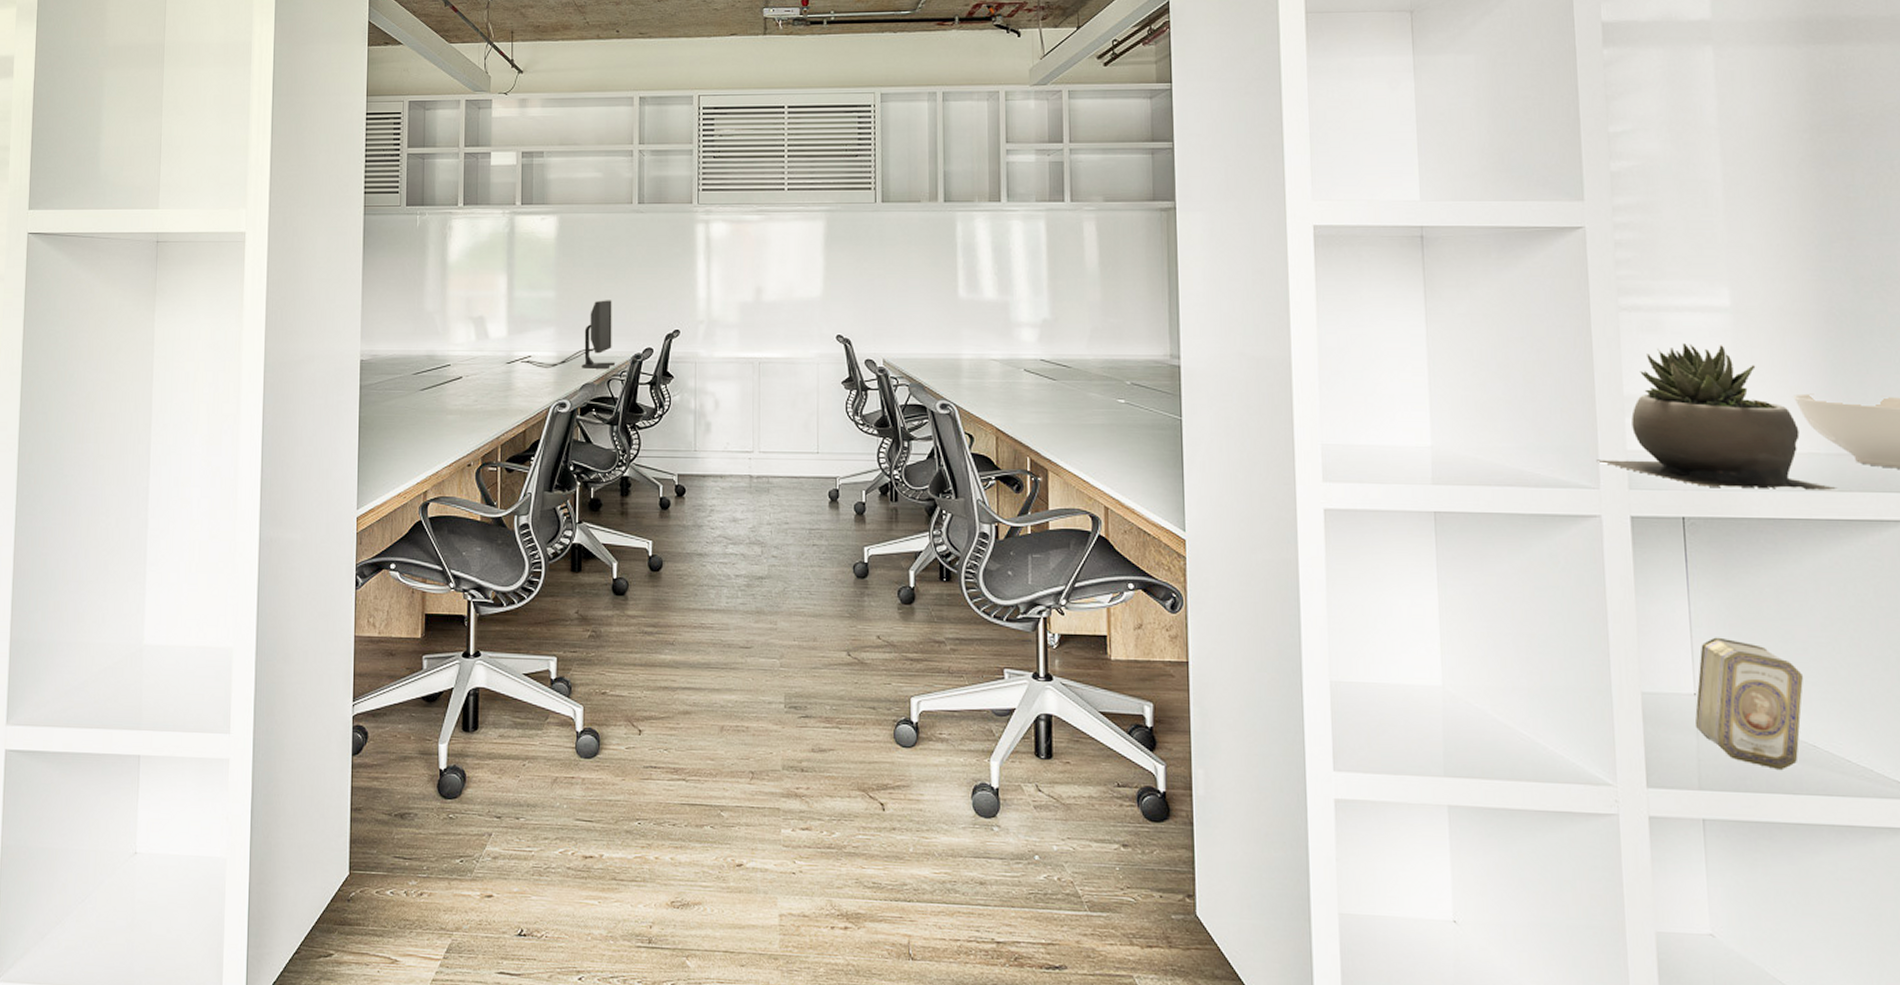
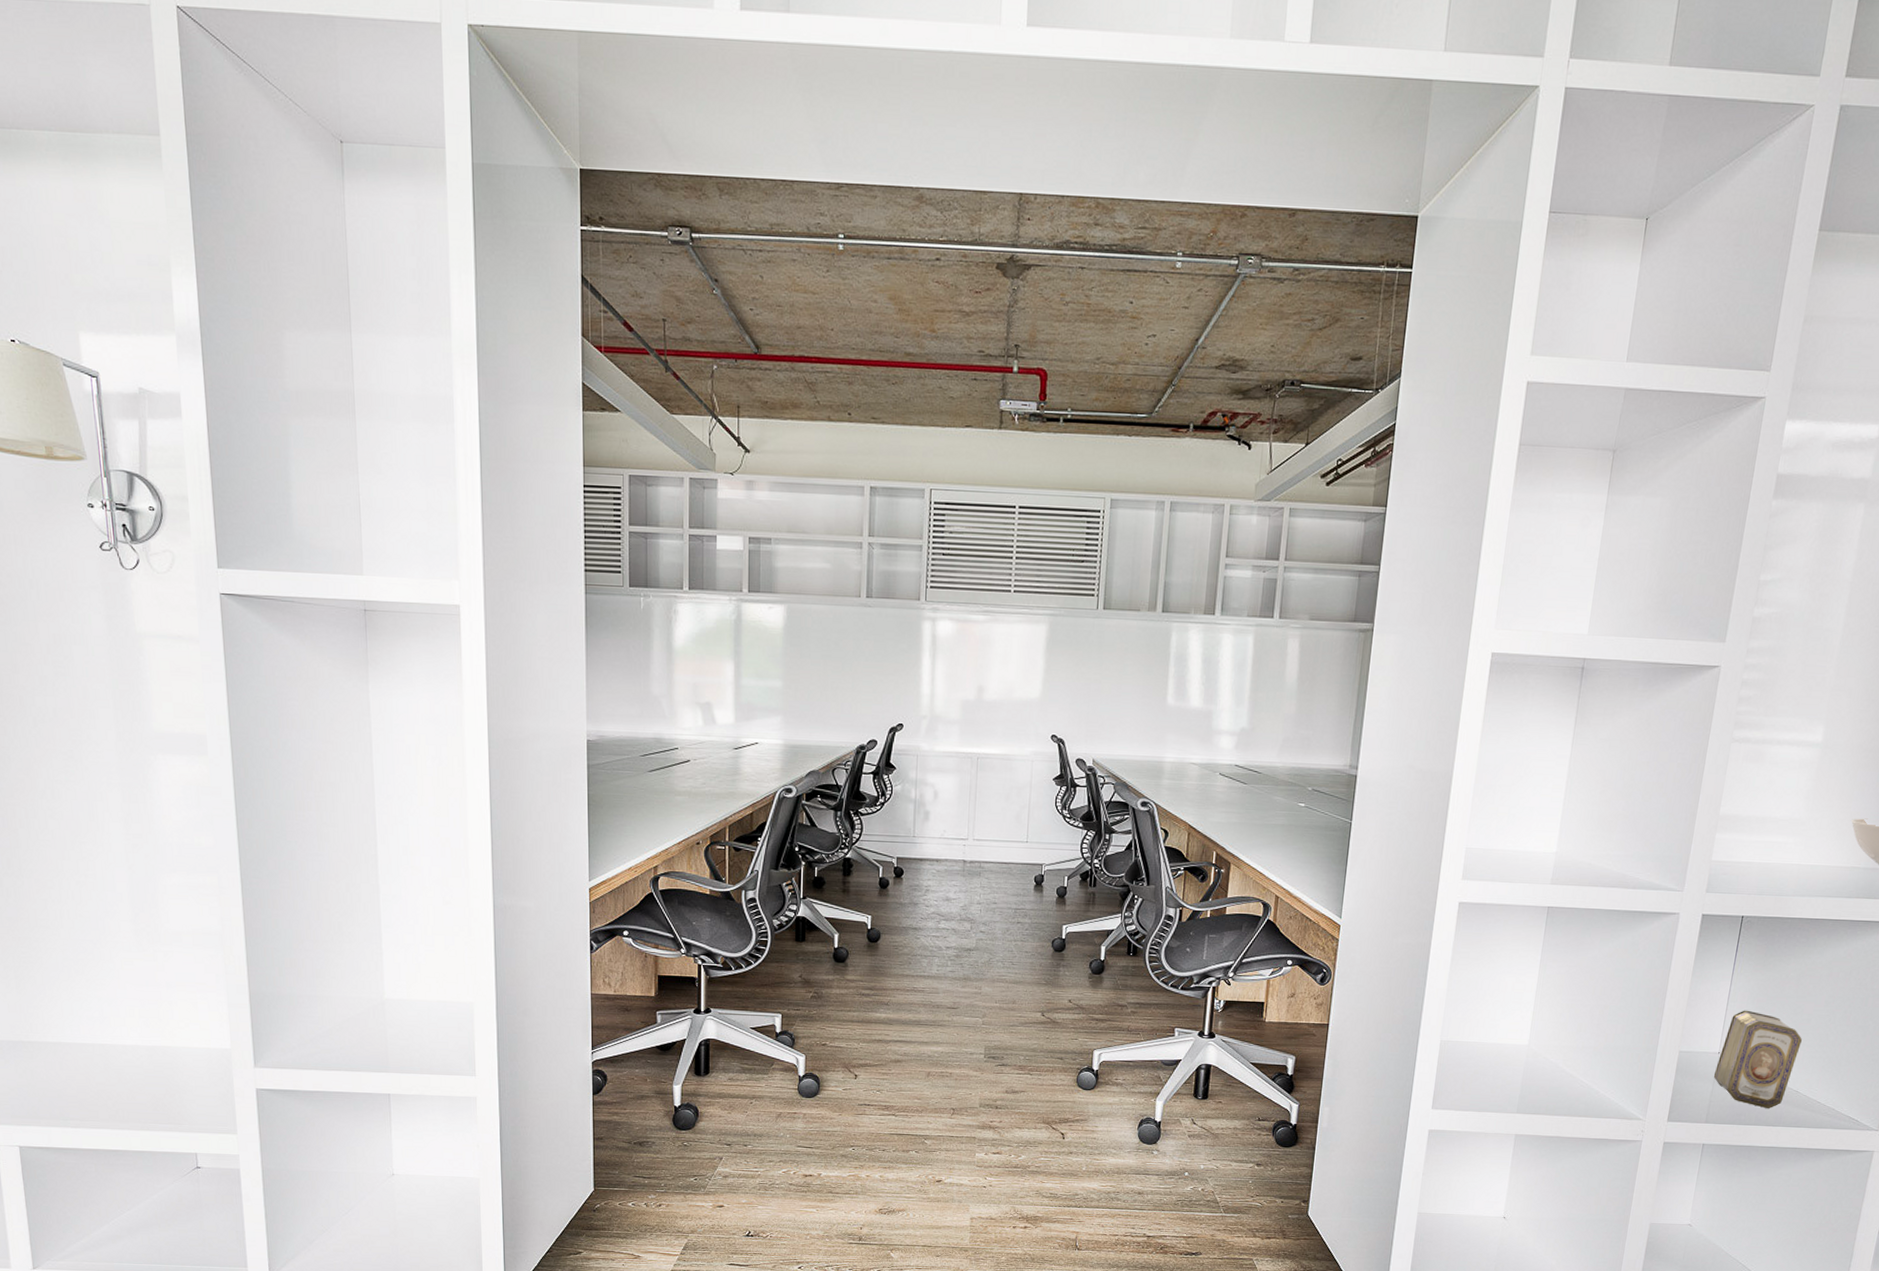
computer monitor: present [520,300,616,369] -> none [747,691,841,758]
succulent plant: present [1596,343,1838,490] -> none [1685,772,1866,898]

